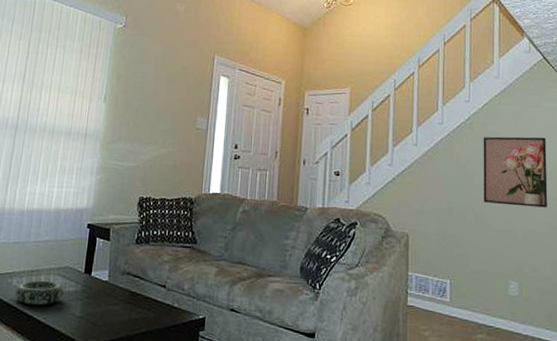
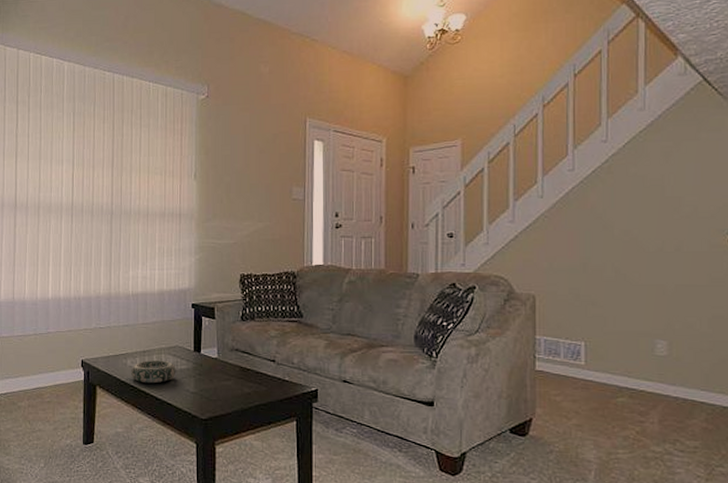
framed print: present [483,136,548,208] -> none [624,175,706,257]

